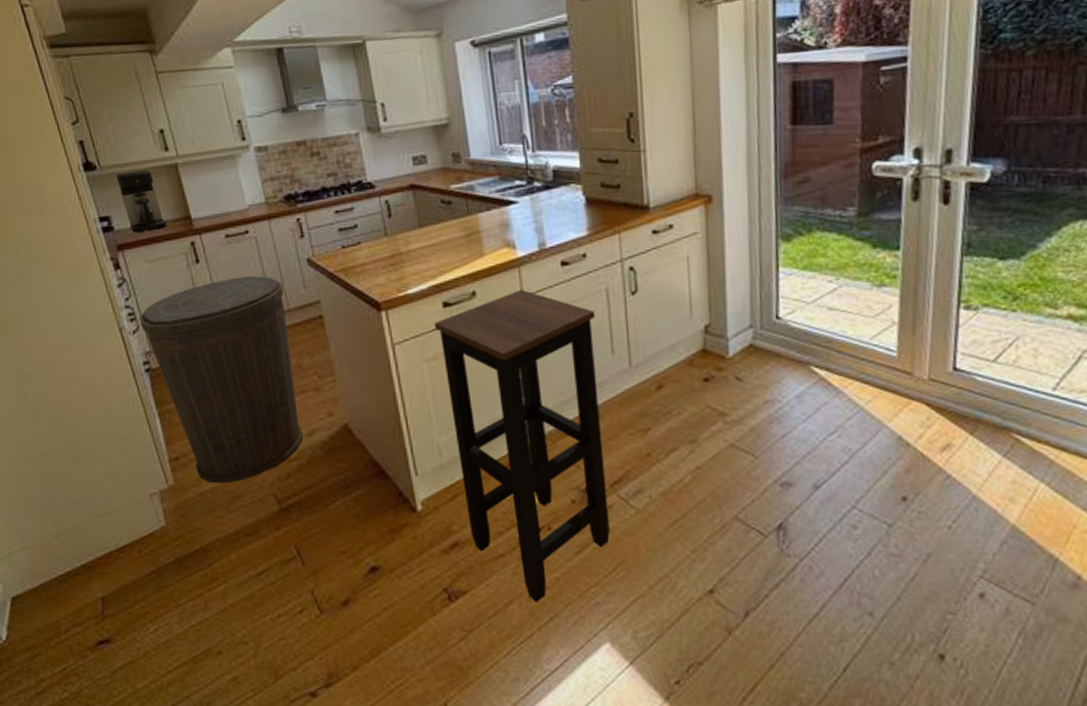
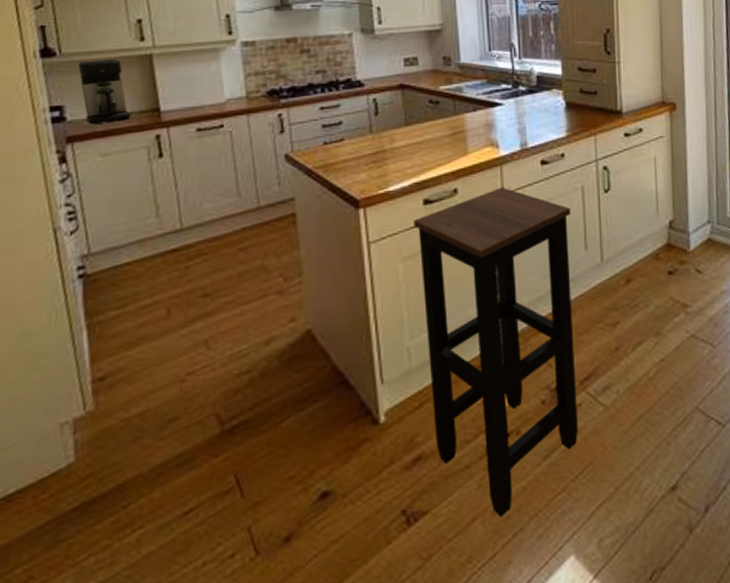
trash can: present [138,276,303,484] -> none [80,172,259,406]

